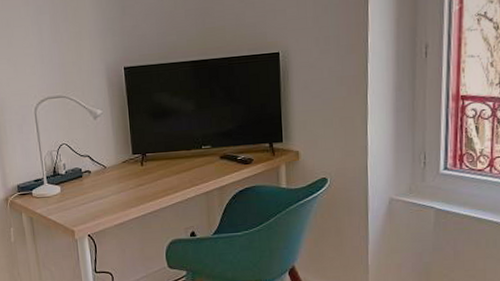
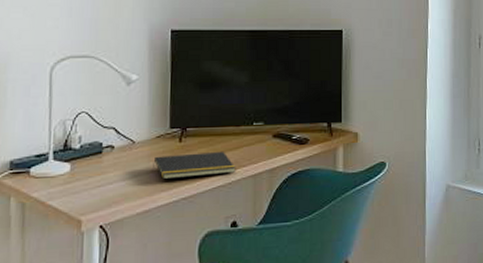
notepad: none [122,173,191,198] -> present [153,152,236,180]

